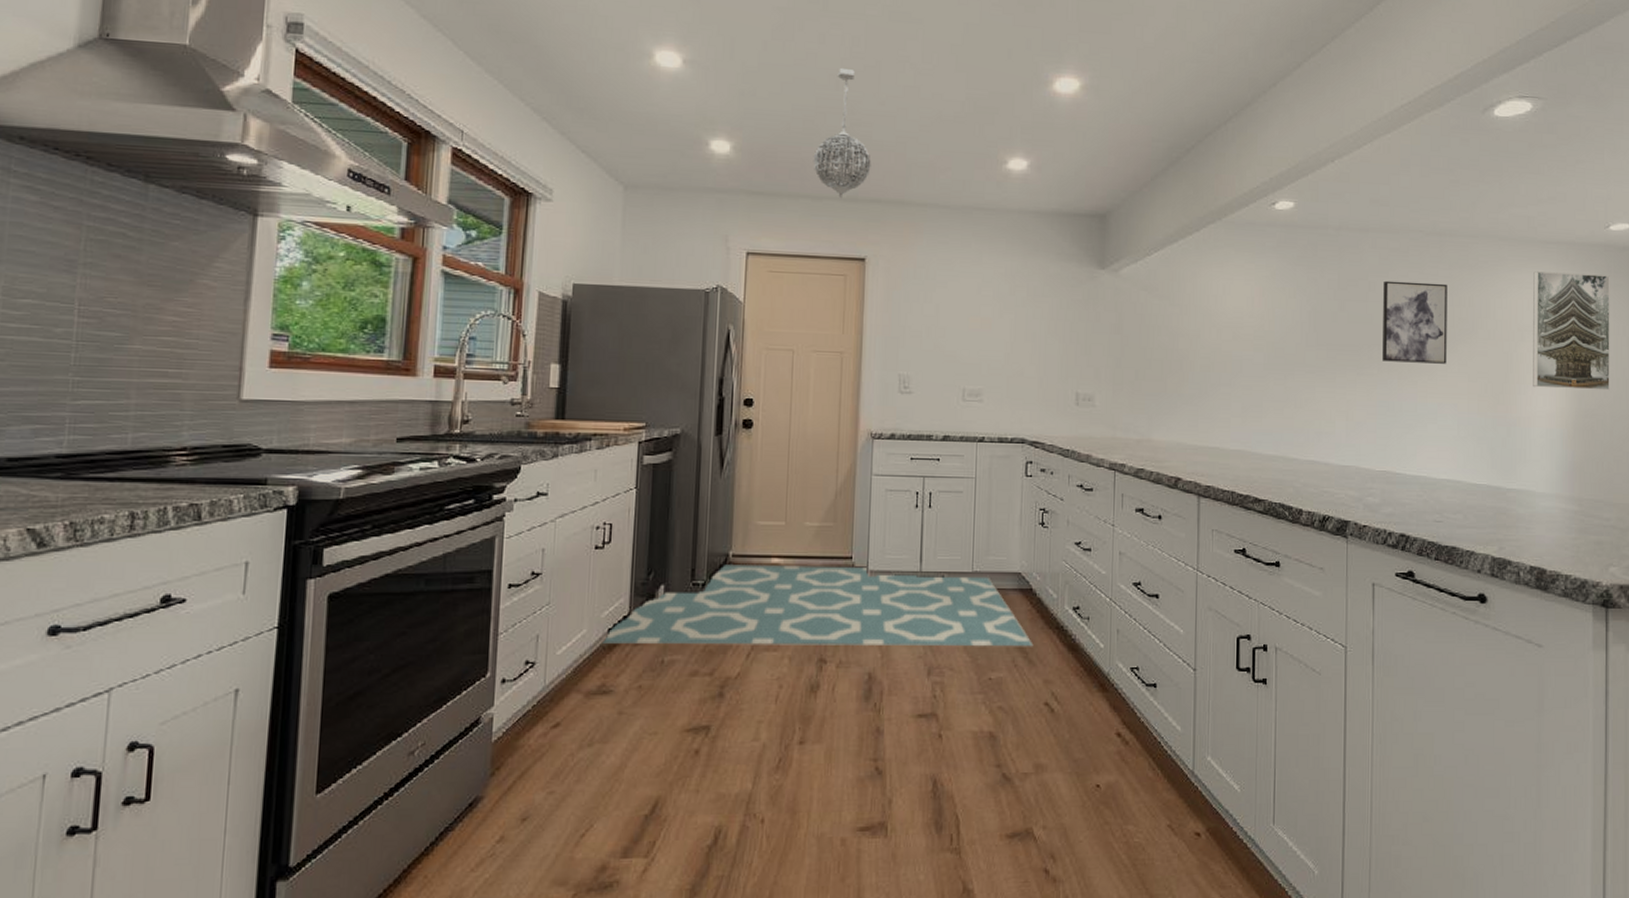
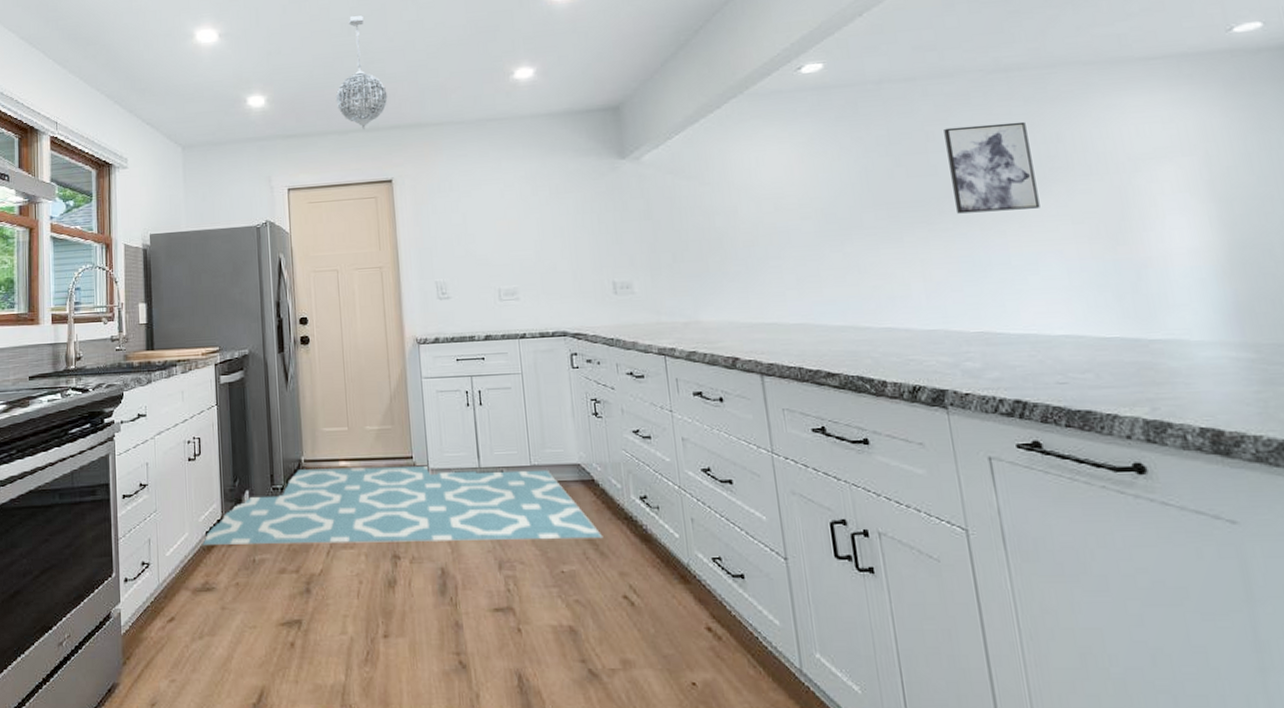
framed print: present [1533,271,1610,391] -> none [1137,83,1273,222]

